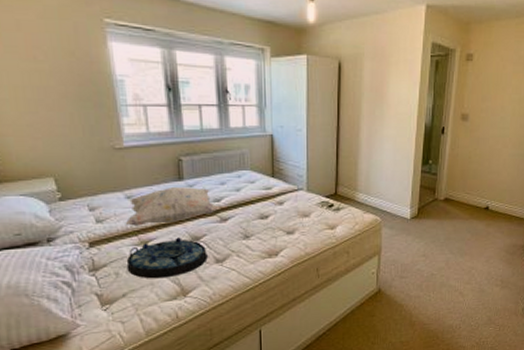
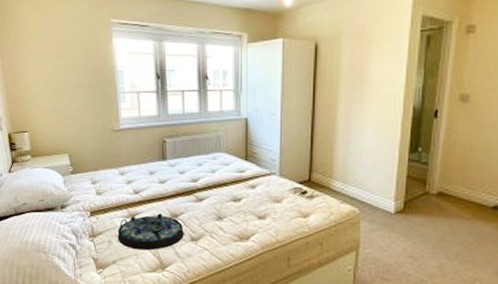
decorative pillow: present [126,187,220,226] -> none [119,166,197,200]

